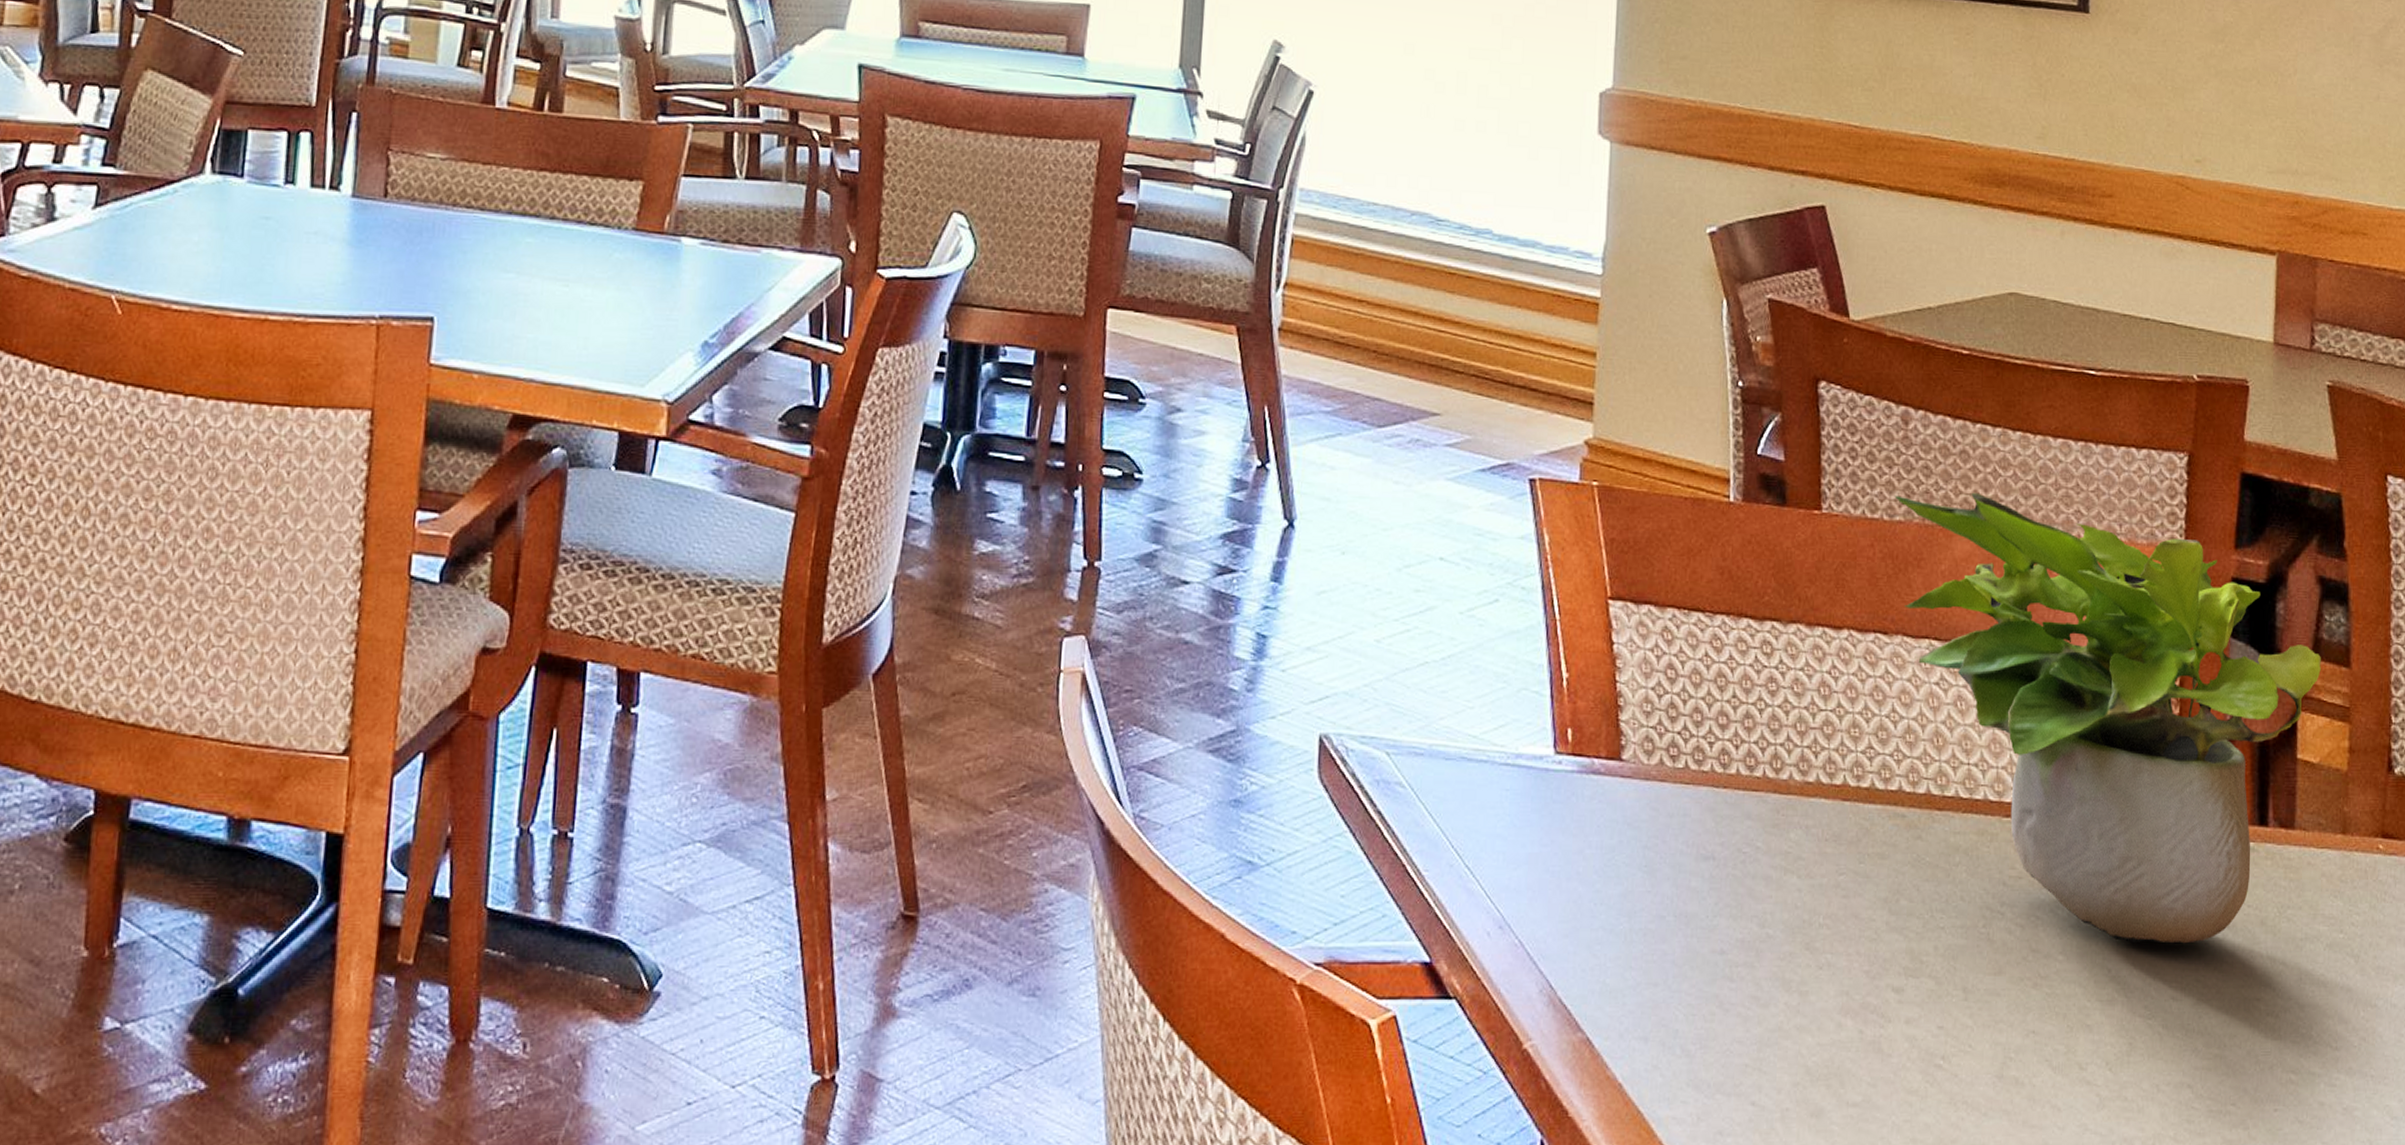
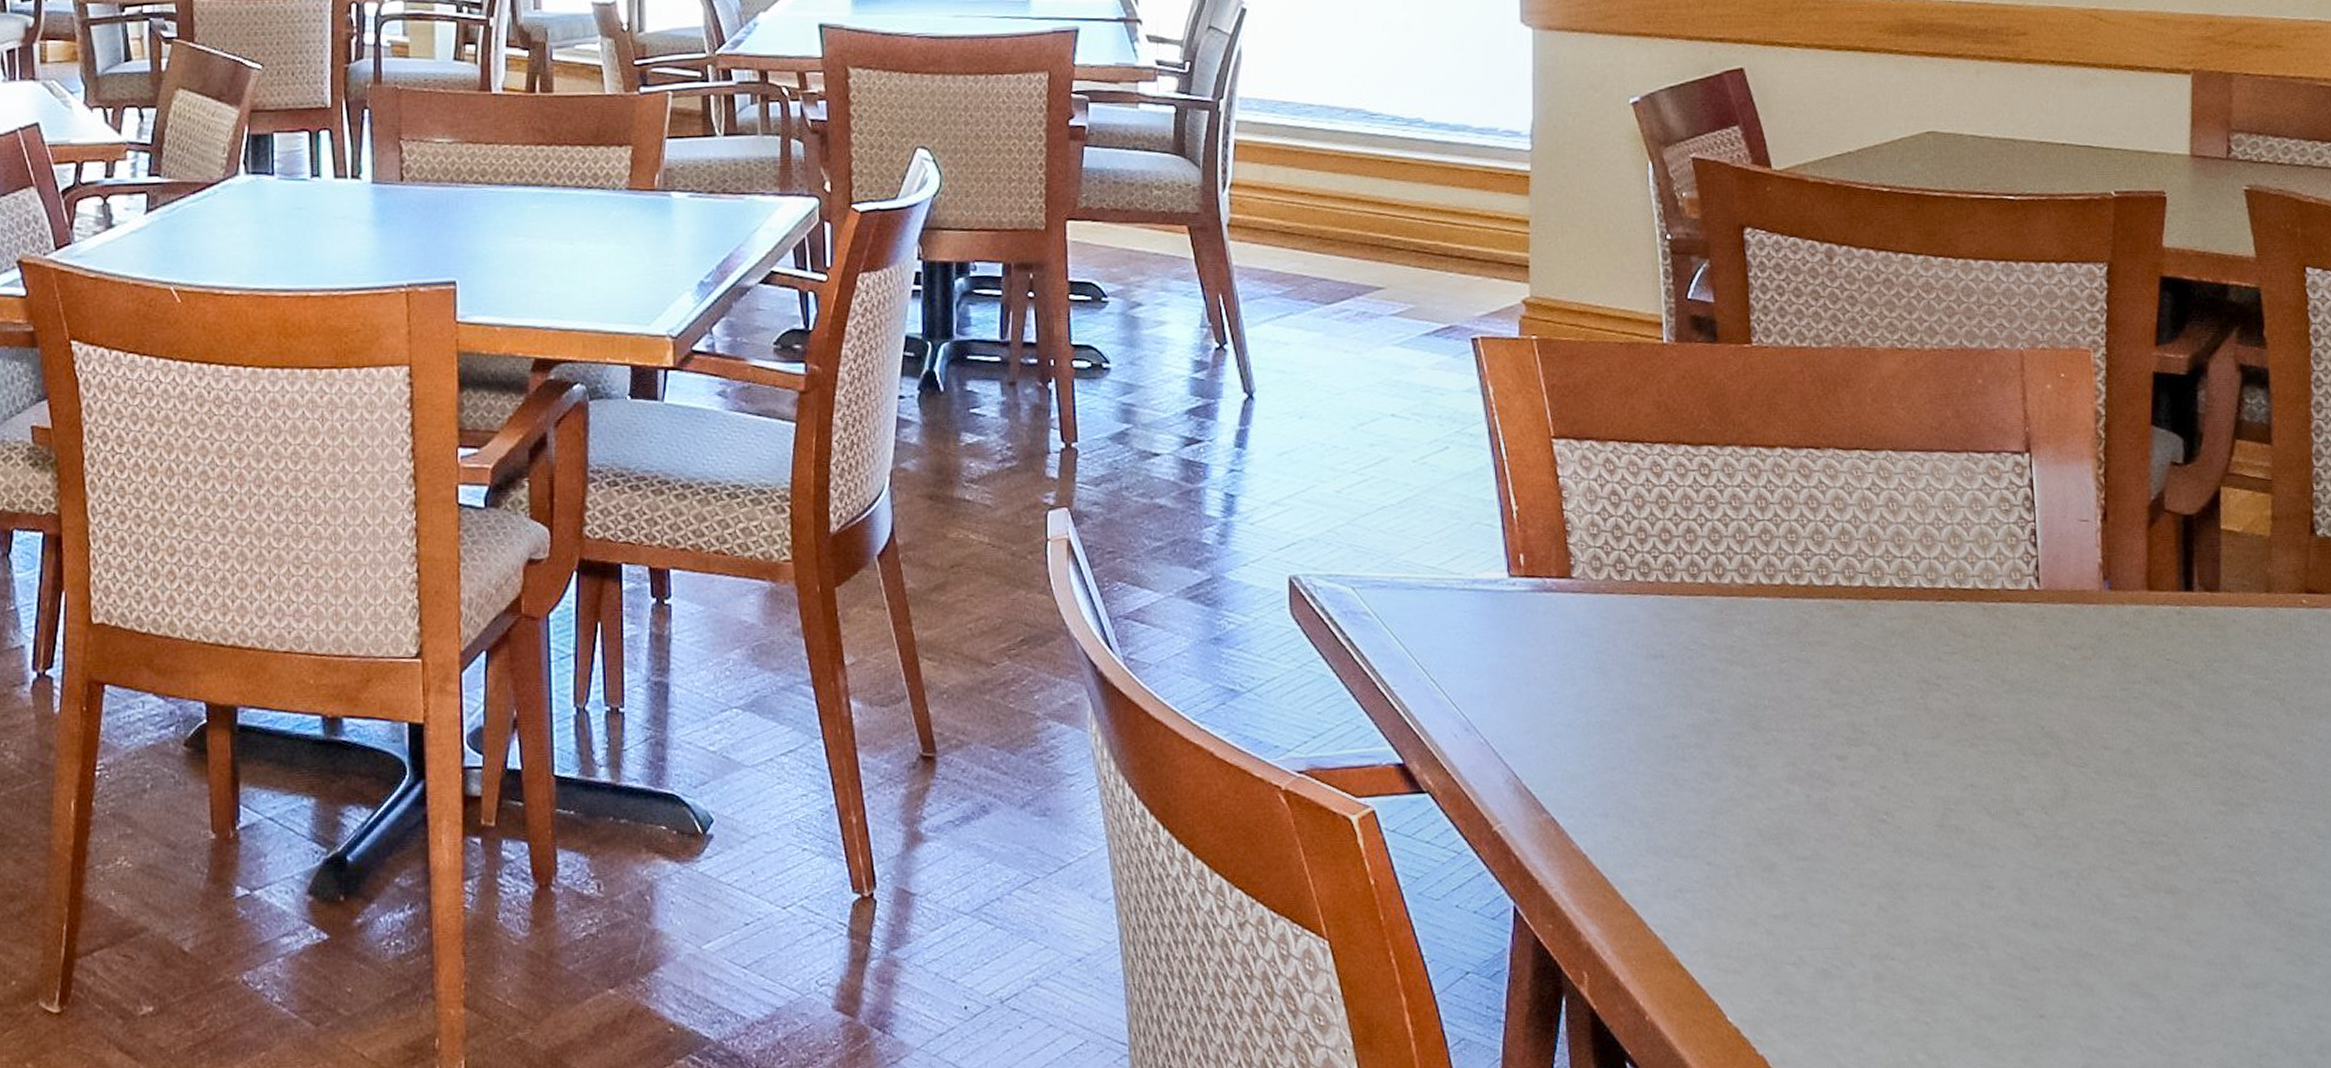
potted plant: present [1894,492,2321,944] -> none [1821,315,2243,702]

